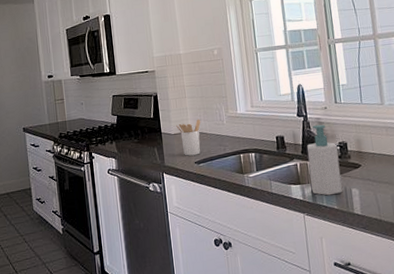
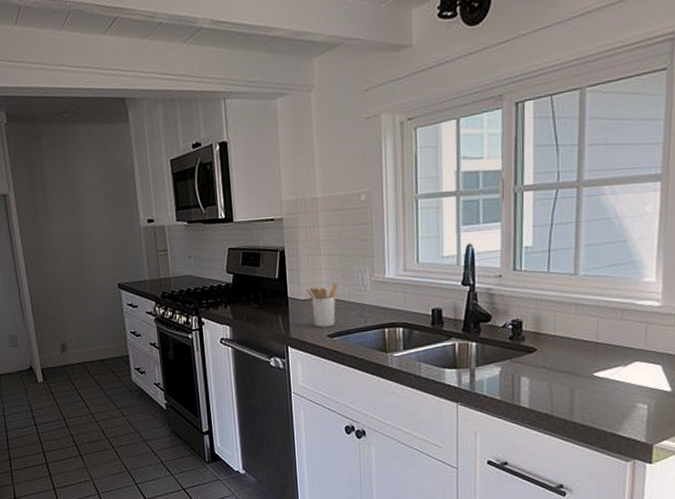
soap bottle: present [307,124,342,196] -> none [469,296,510,384]

